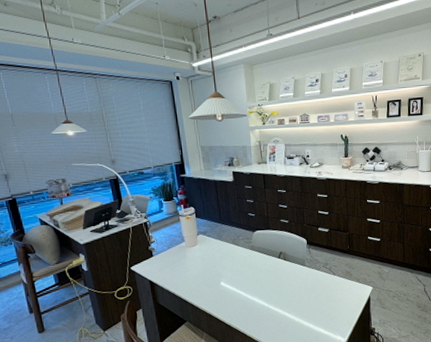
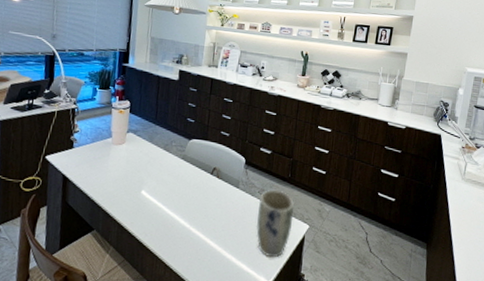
plant pot: none [324,261,358,319] -> present [256,189,295,258]

